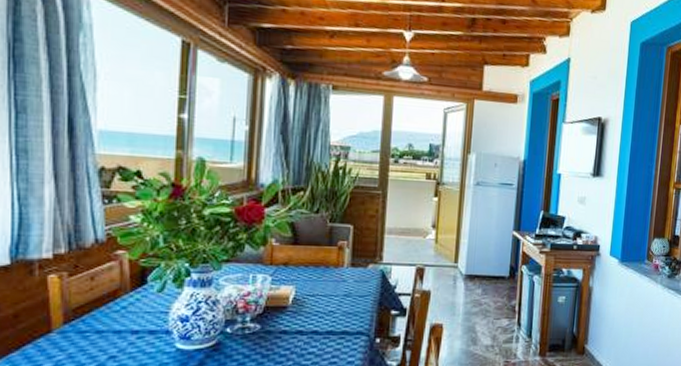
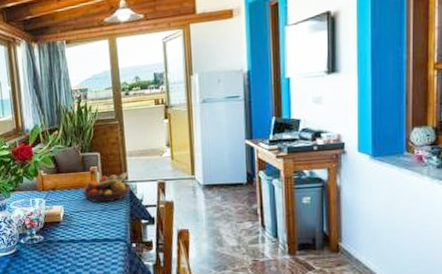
fruit bowl: none [323,252,385,287] -> present [82,173,131,203]

